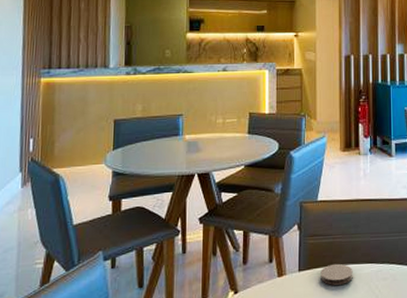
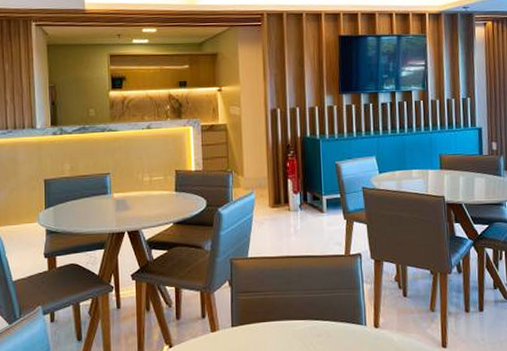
coaster: present [320,263,353,285] -> none [253,319,287,341]

